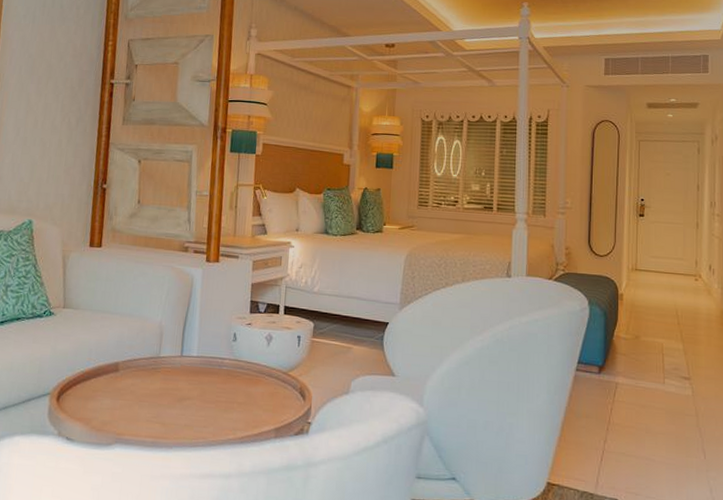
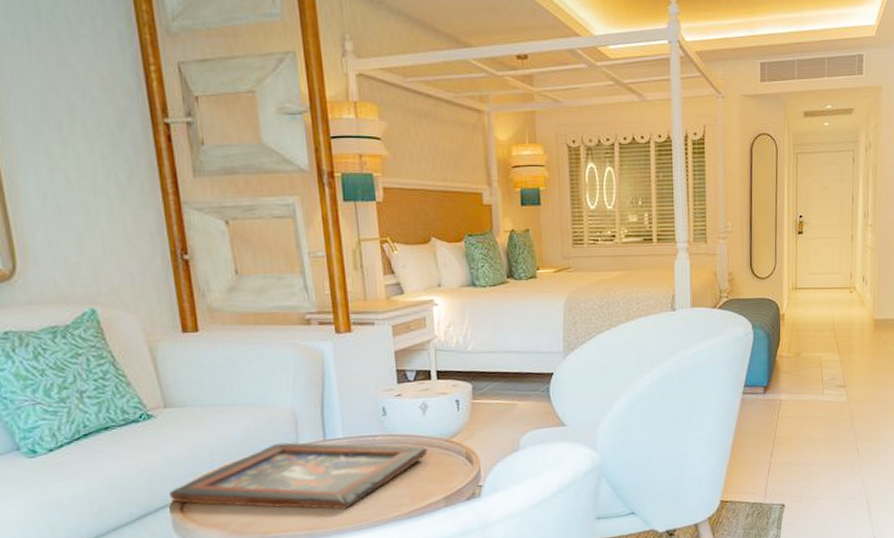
decorative tray: none [51,352,267,424] -> present [169,442,427,510]

